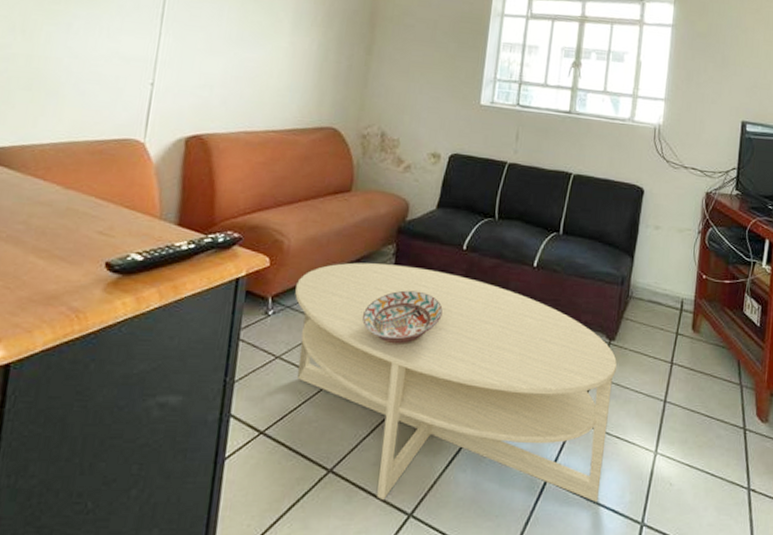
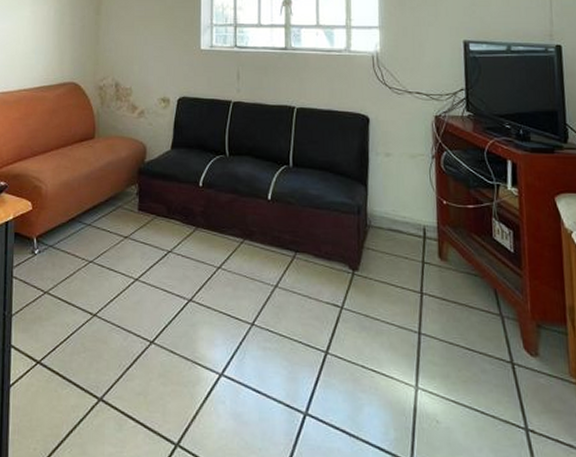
coffee table: present [295,262,617,502] -> none [55,203,363,438]
decorative bowl: present [362,290,443,345] -> none [116,227,187,279]

